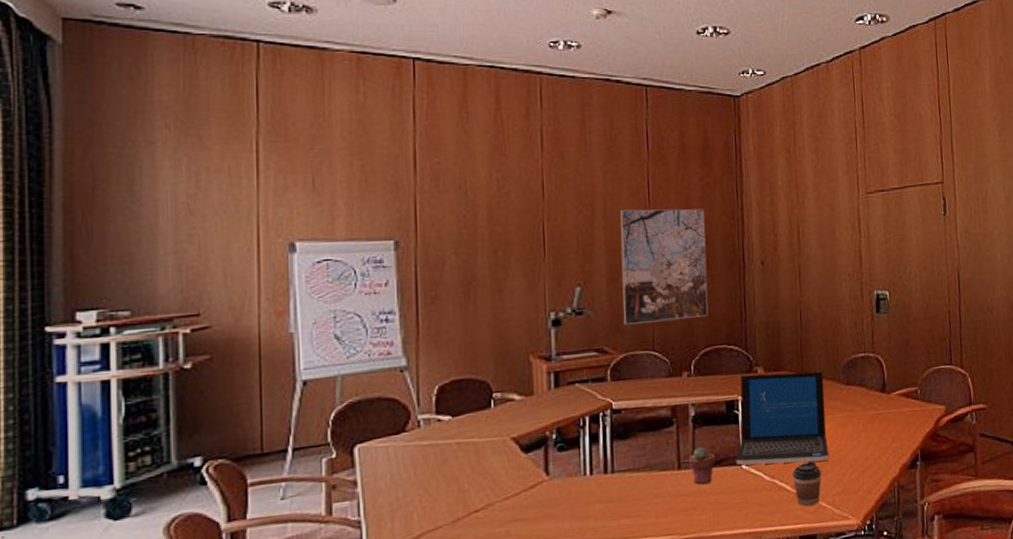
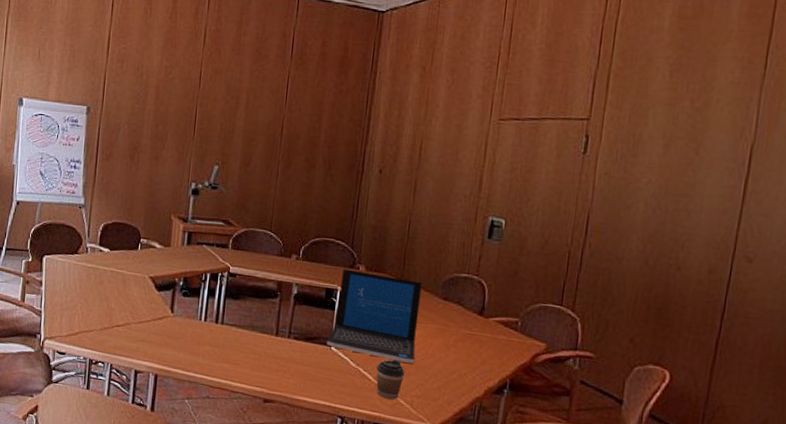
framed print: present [620,209,708,325] -> none [248,105,334,211]
potted succulent: present [688,447,715,485] -> none [285,321,309,355]

